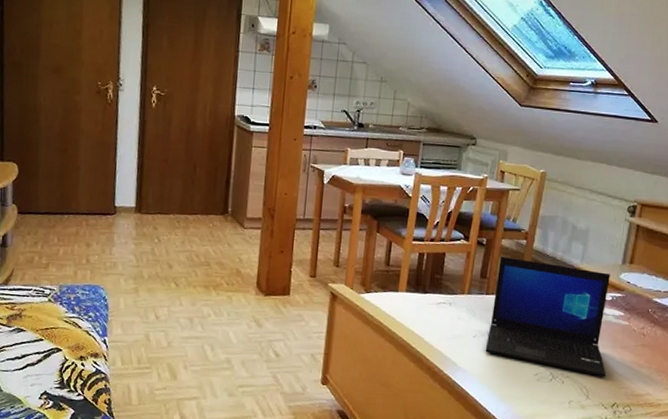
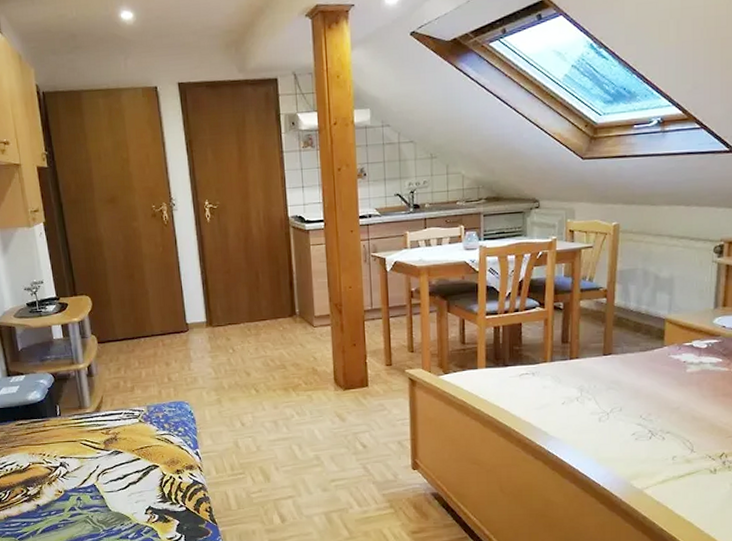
laptop: present [485,256,611,376] -> none [576,318,710,428]

